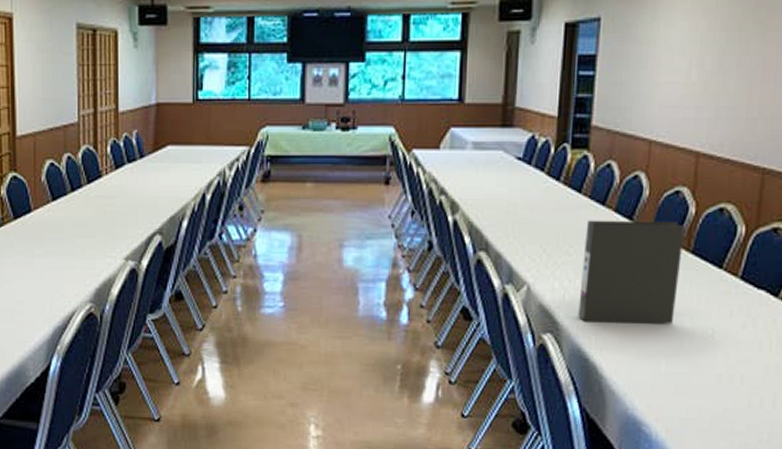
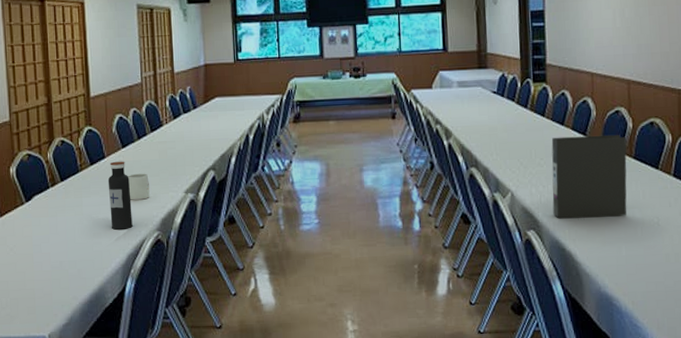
water bottle: none [33,216,61,299] -> present [107,161,133,231]
mug: none [58,233,83,266] -> present [128,173,150,201]

